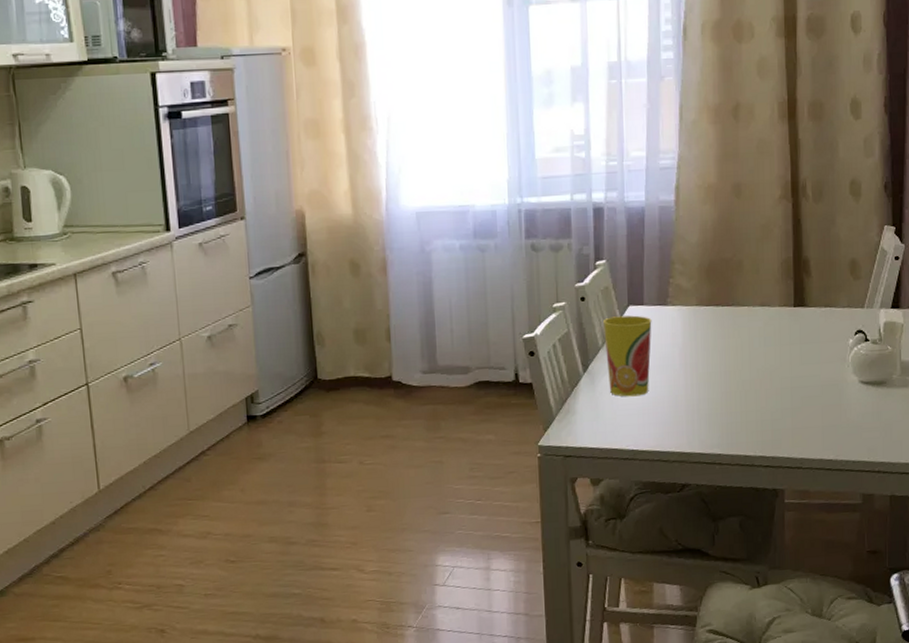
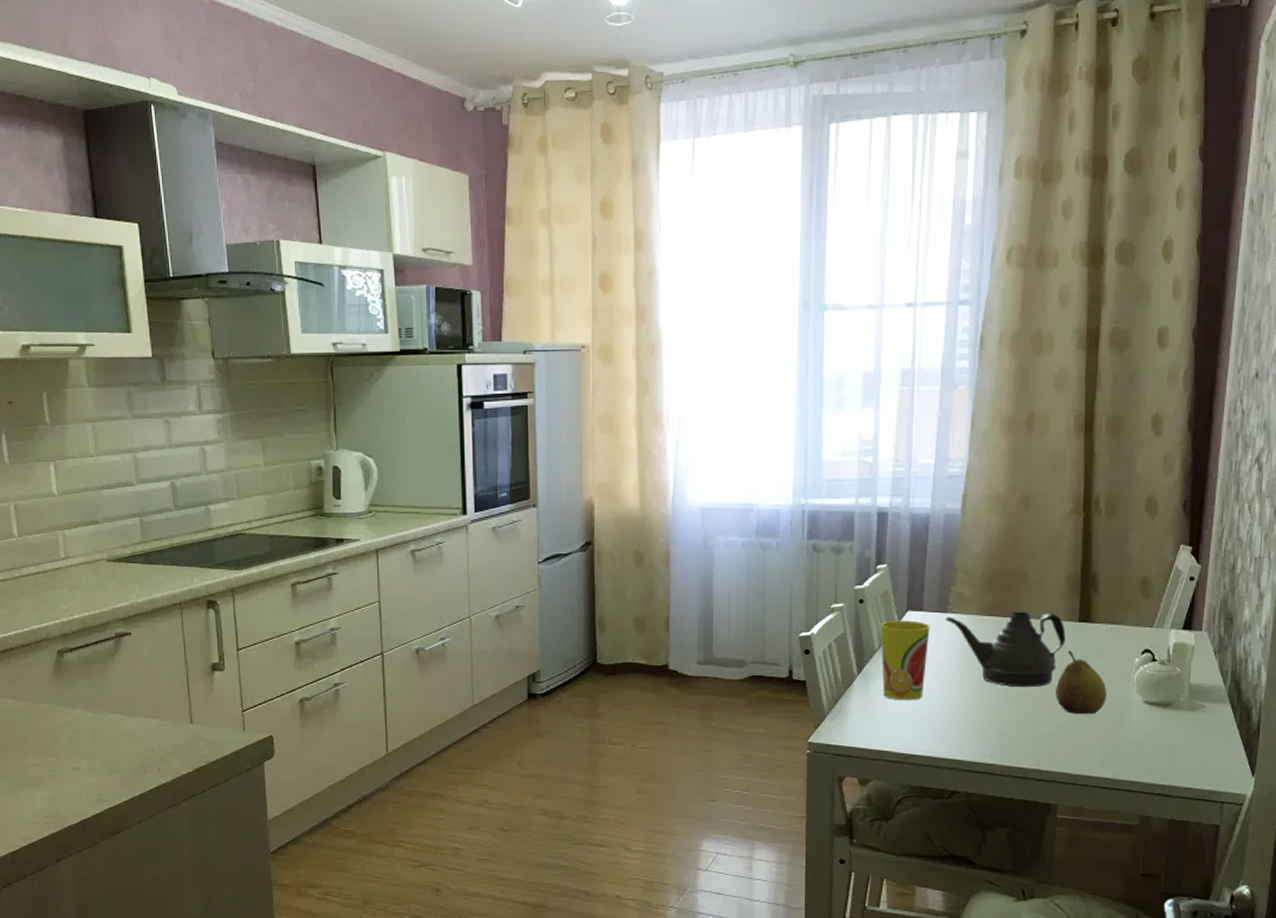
teapot: none [666,299,783,376] -> present [945,612,1066,688]
fruit: none [776,335,825,398] -> present [1055,650,1107,714]

